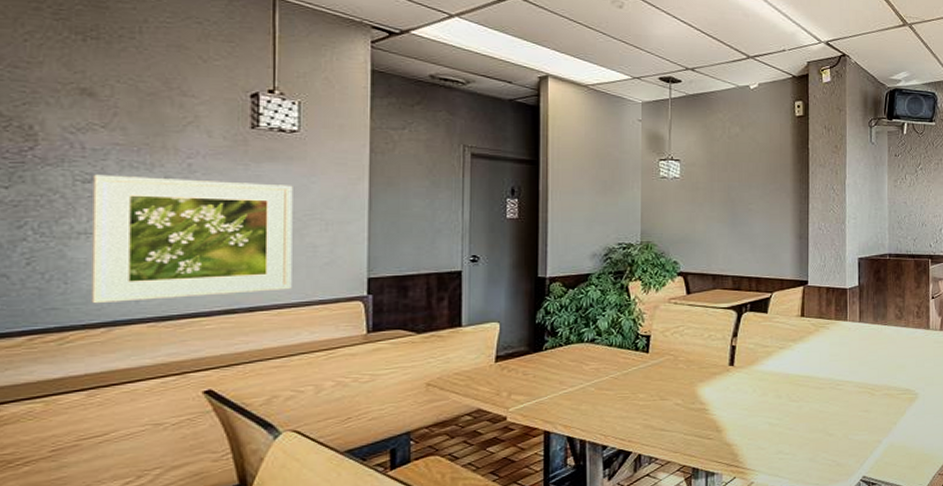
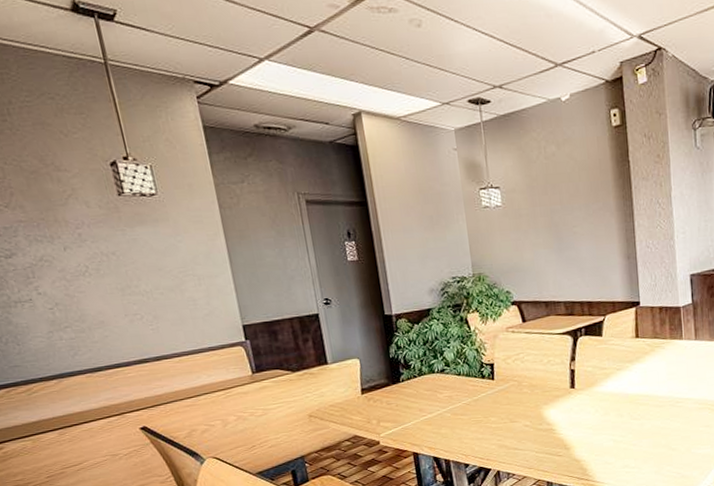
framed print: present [91,174,293,304] -> none [11,245,185,361]

